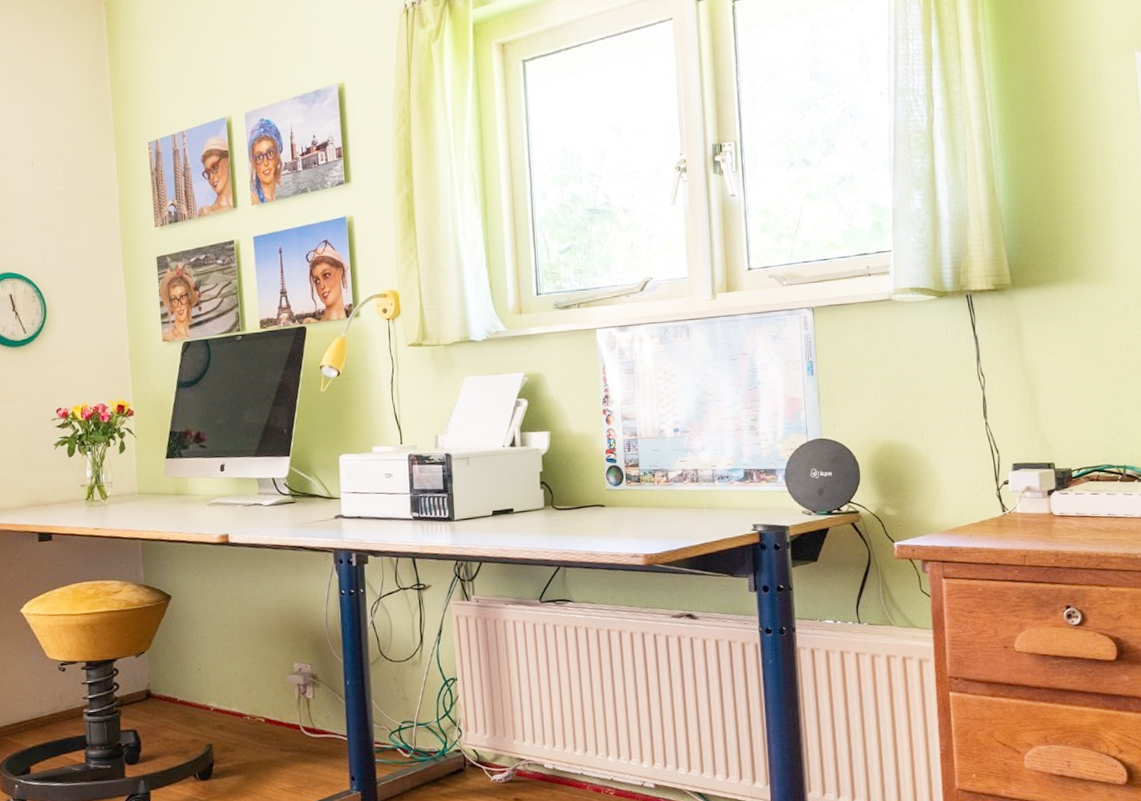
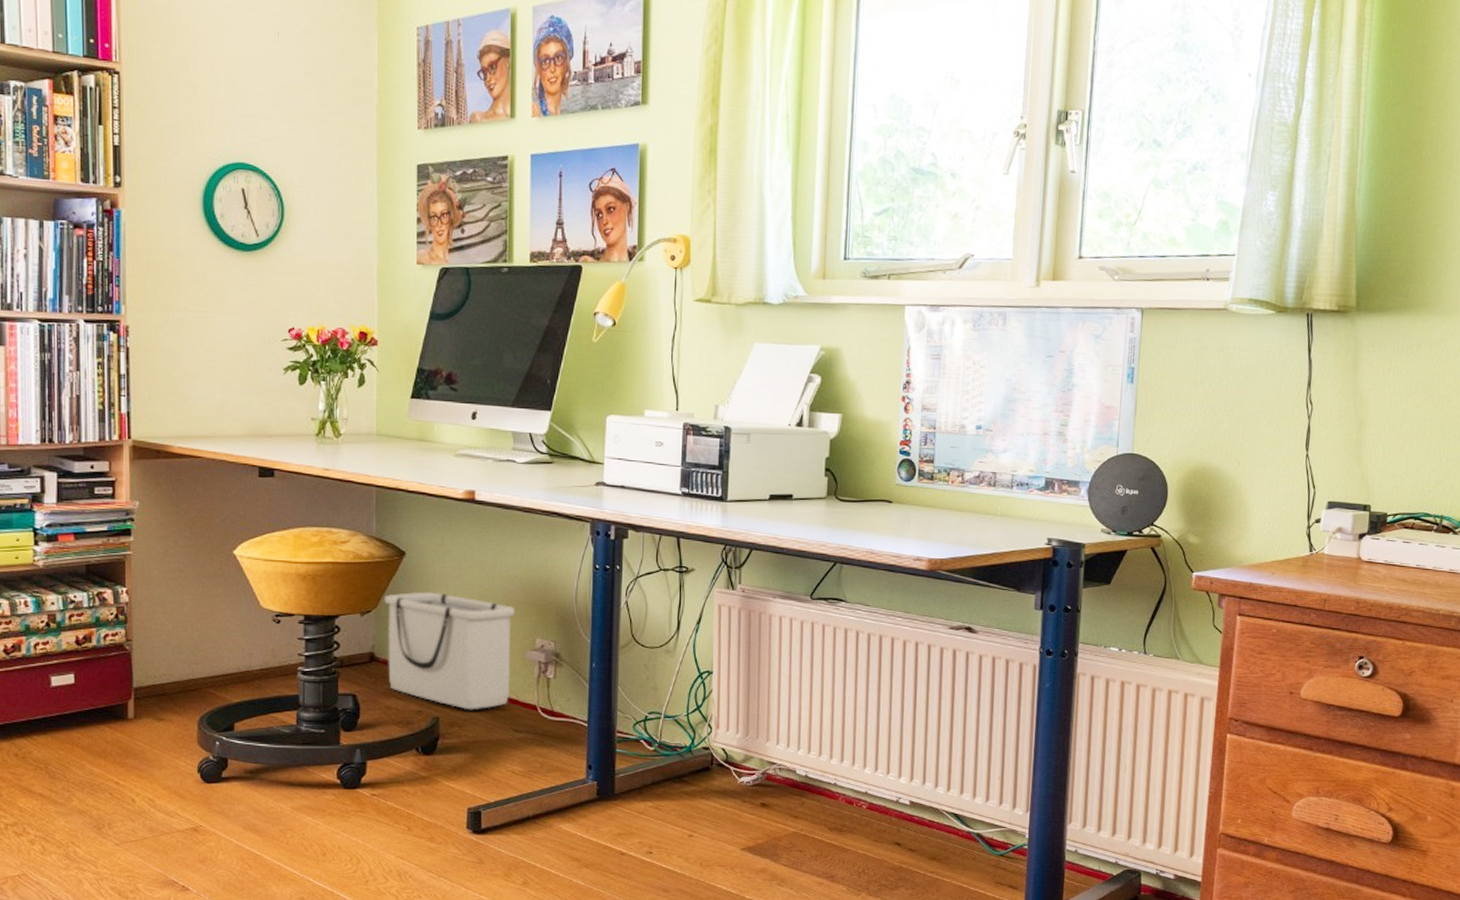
storage bin: none [155,629,274,735] -> present [384,591,516,710]

